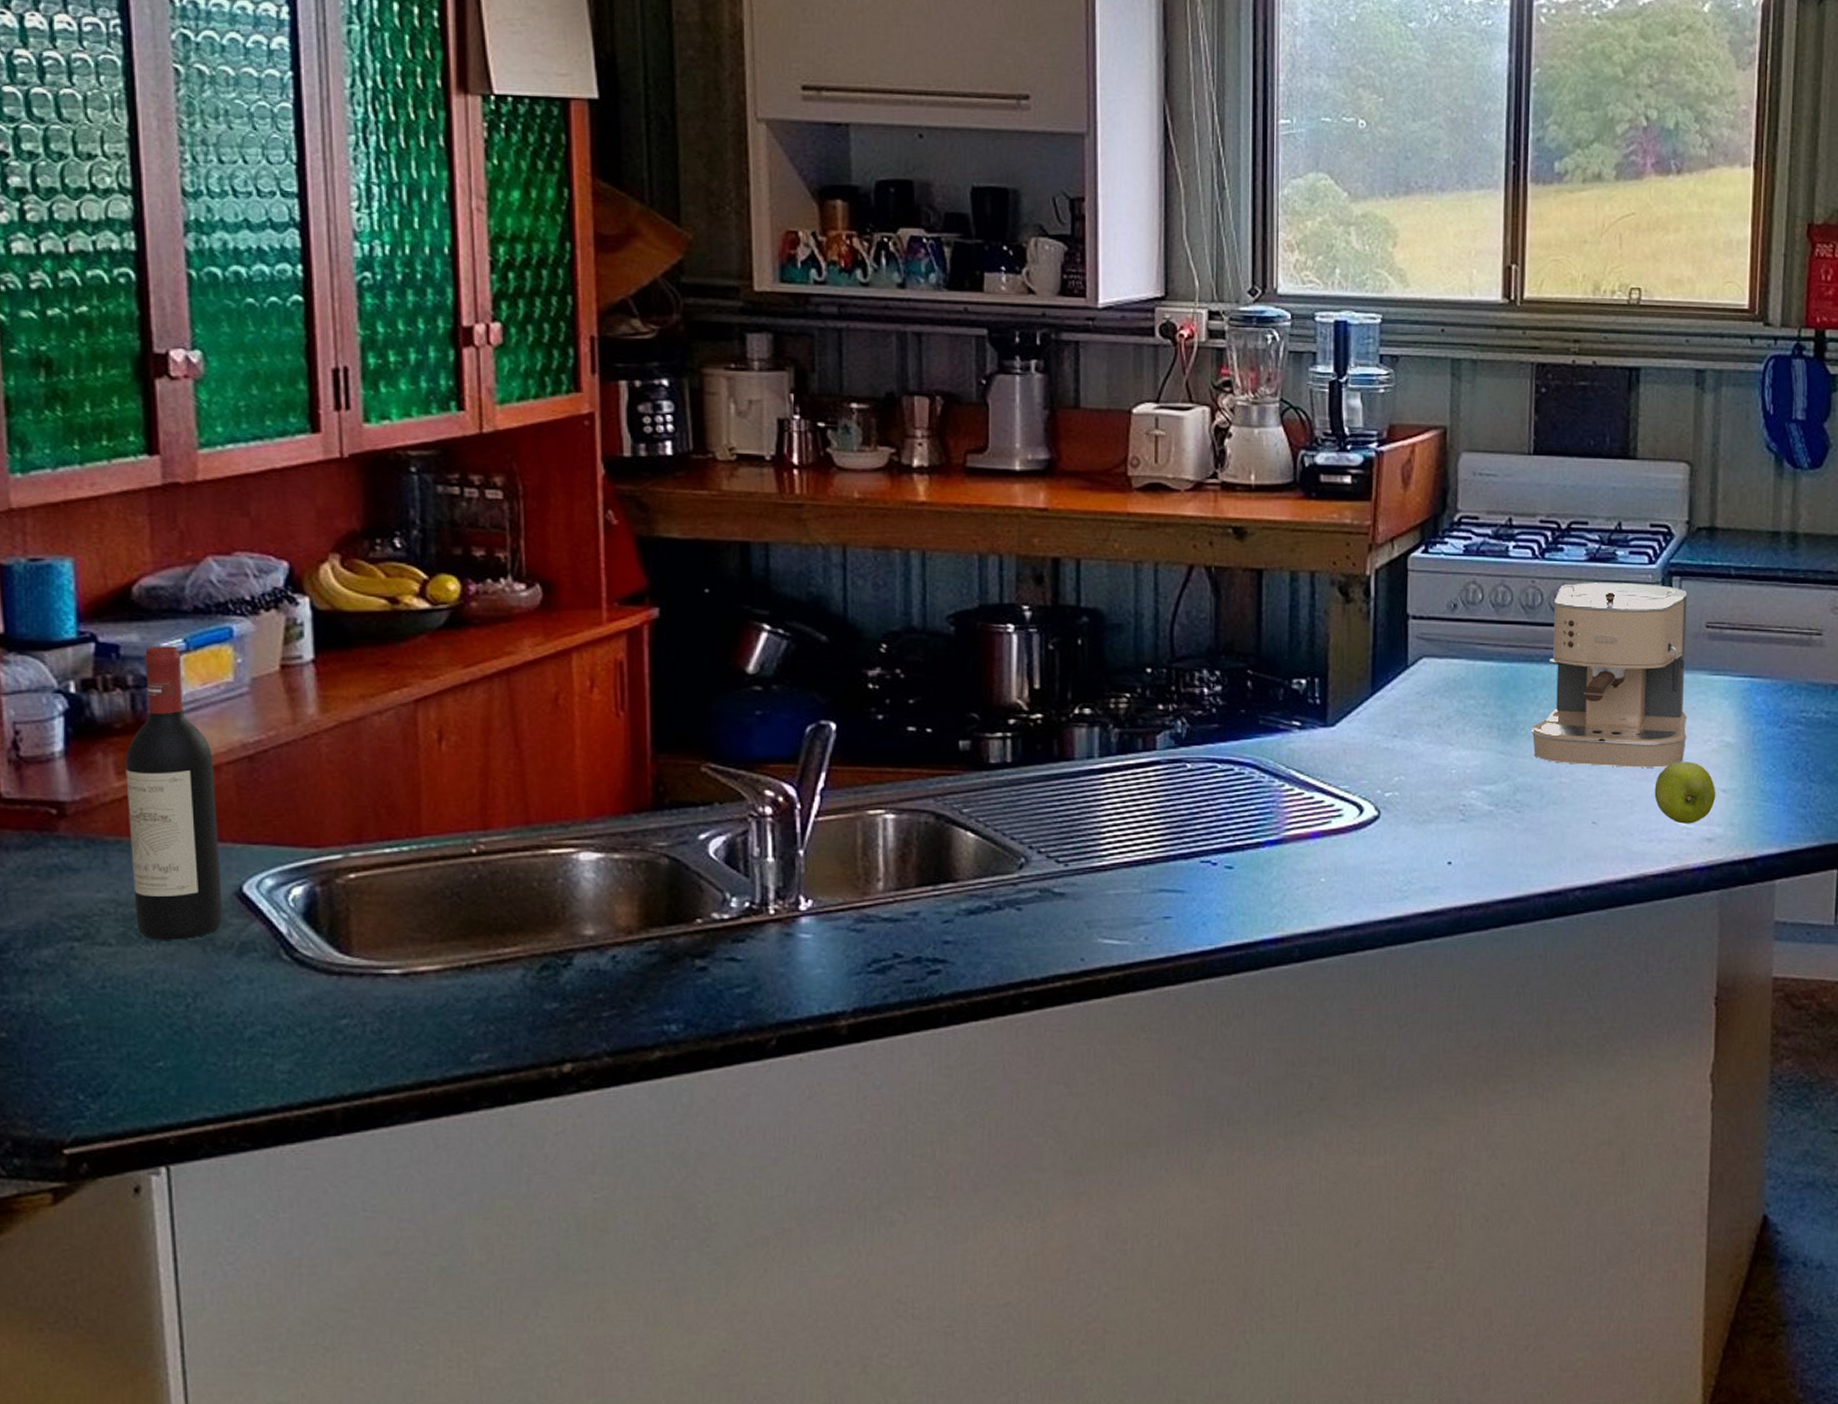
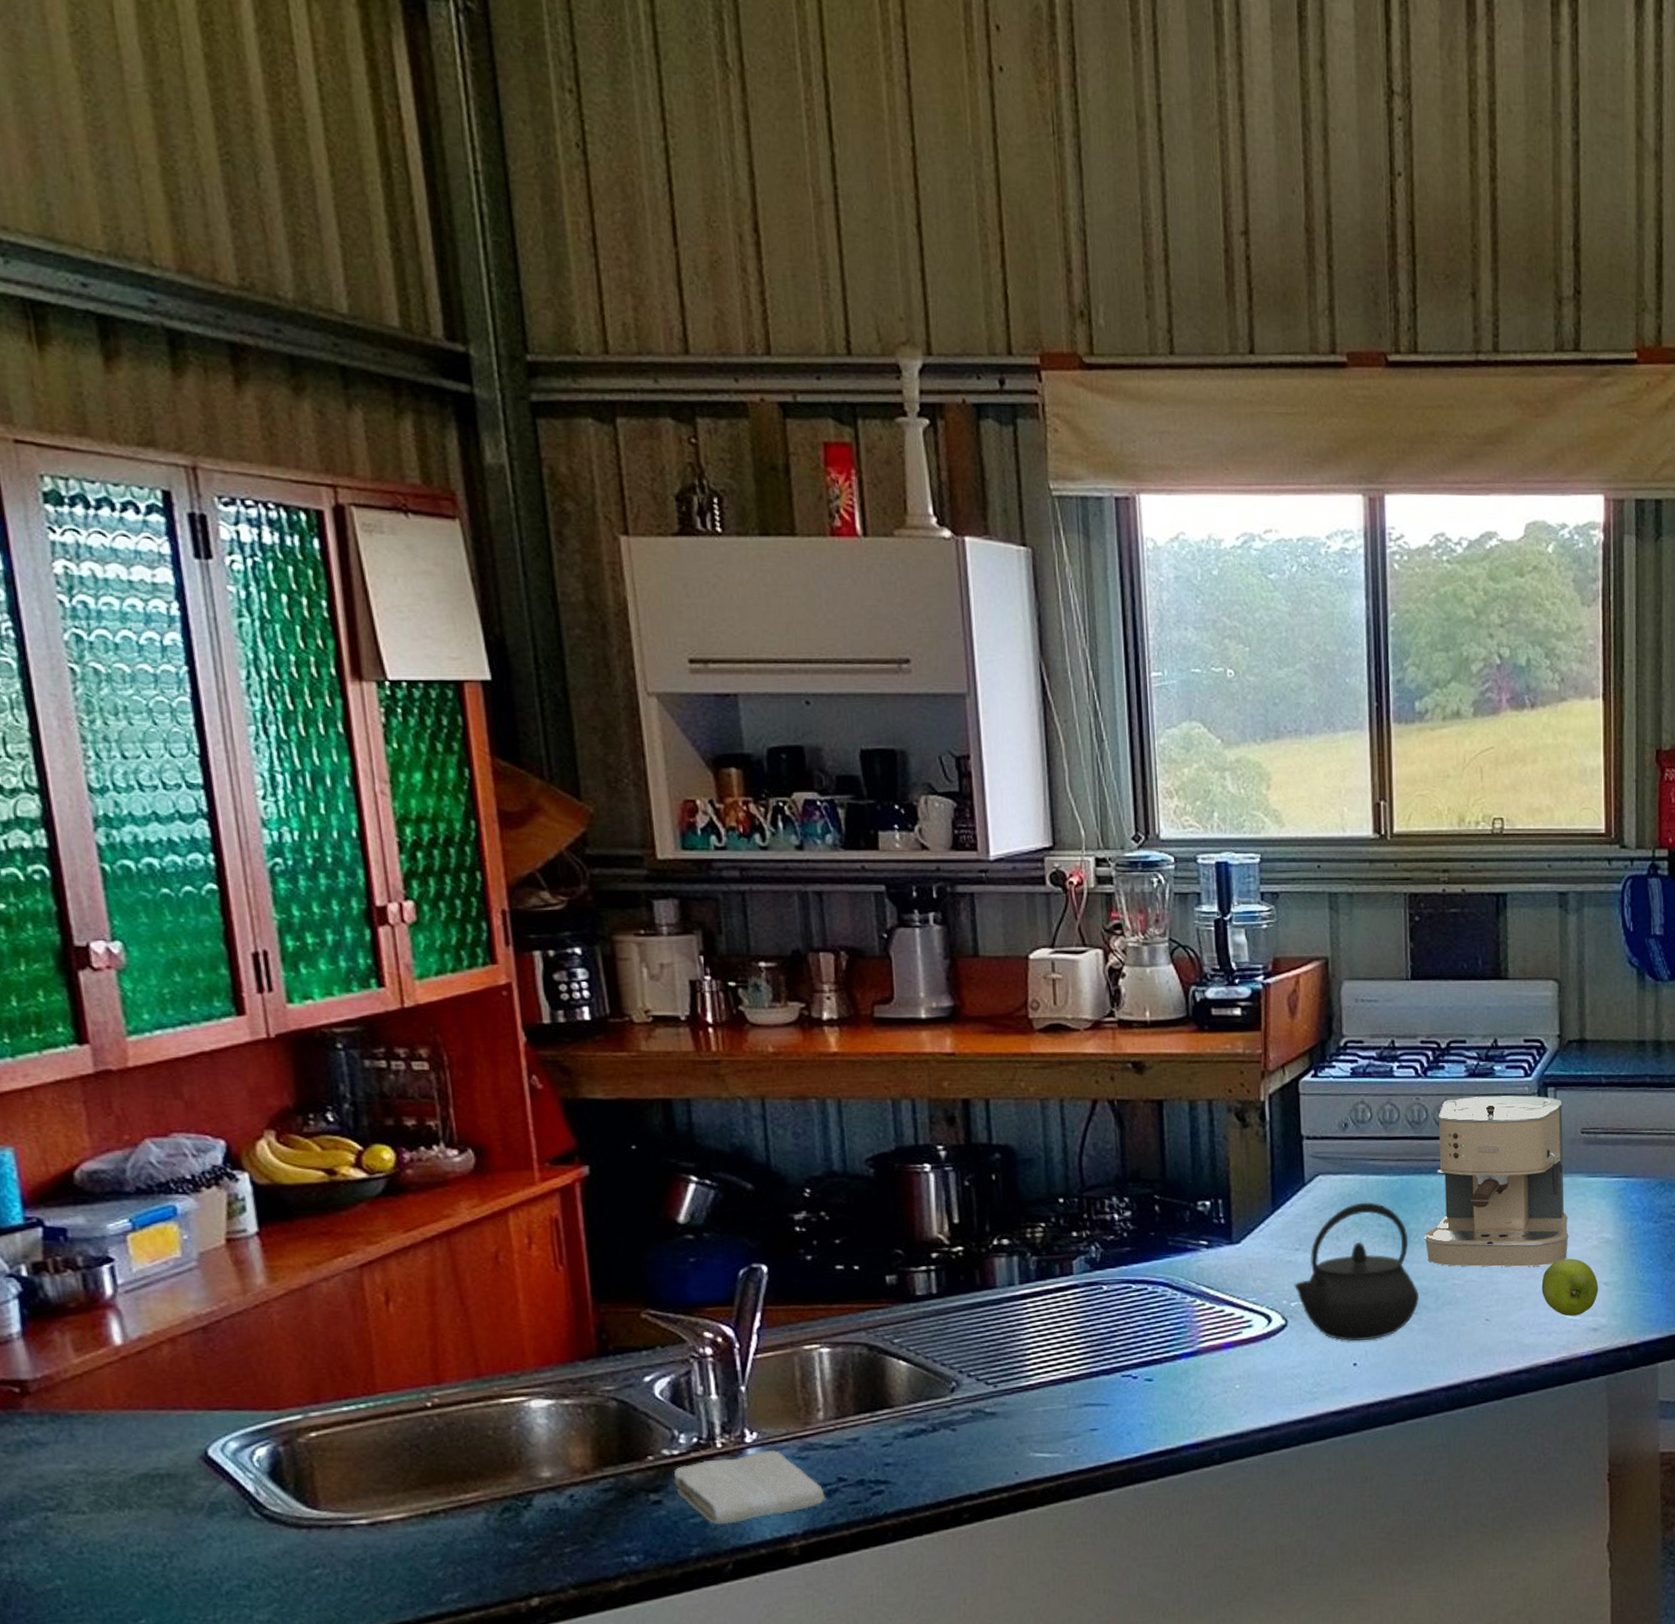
wine bottle: present [125,646,222,940] -> none [82,1226,191,1506]
washcloth: none [722,919,880,997] -> present [673,1450,826,1525]
kettle: none [1389,689,1522,838] -> present [1294,1202,1419,1342]

